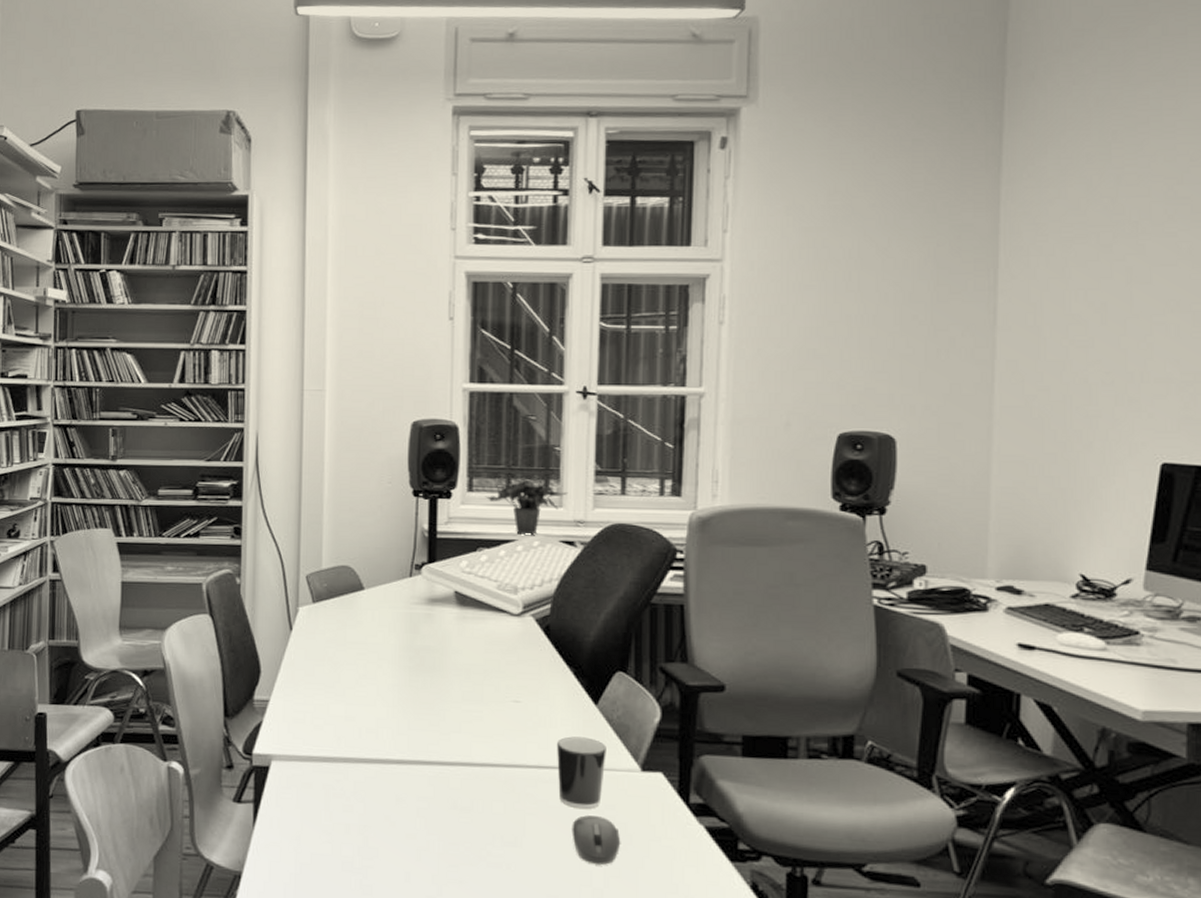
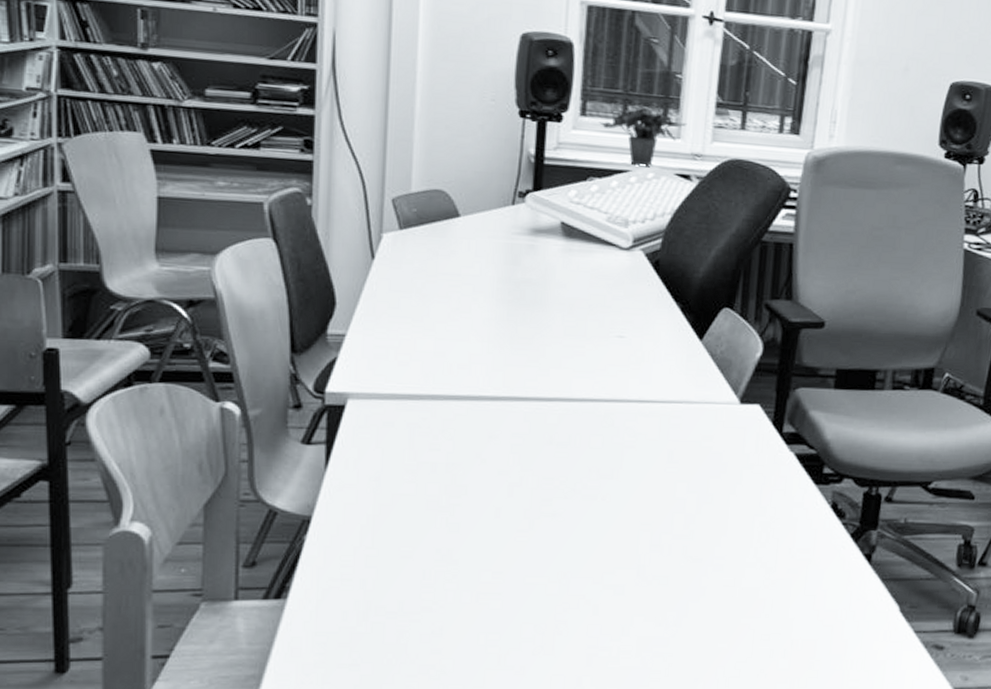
mug: present [557,736,606,809] -> none [657,371,708,441]
computer mouse: present [572,815,621,865] -> none [668,447,716,492]

